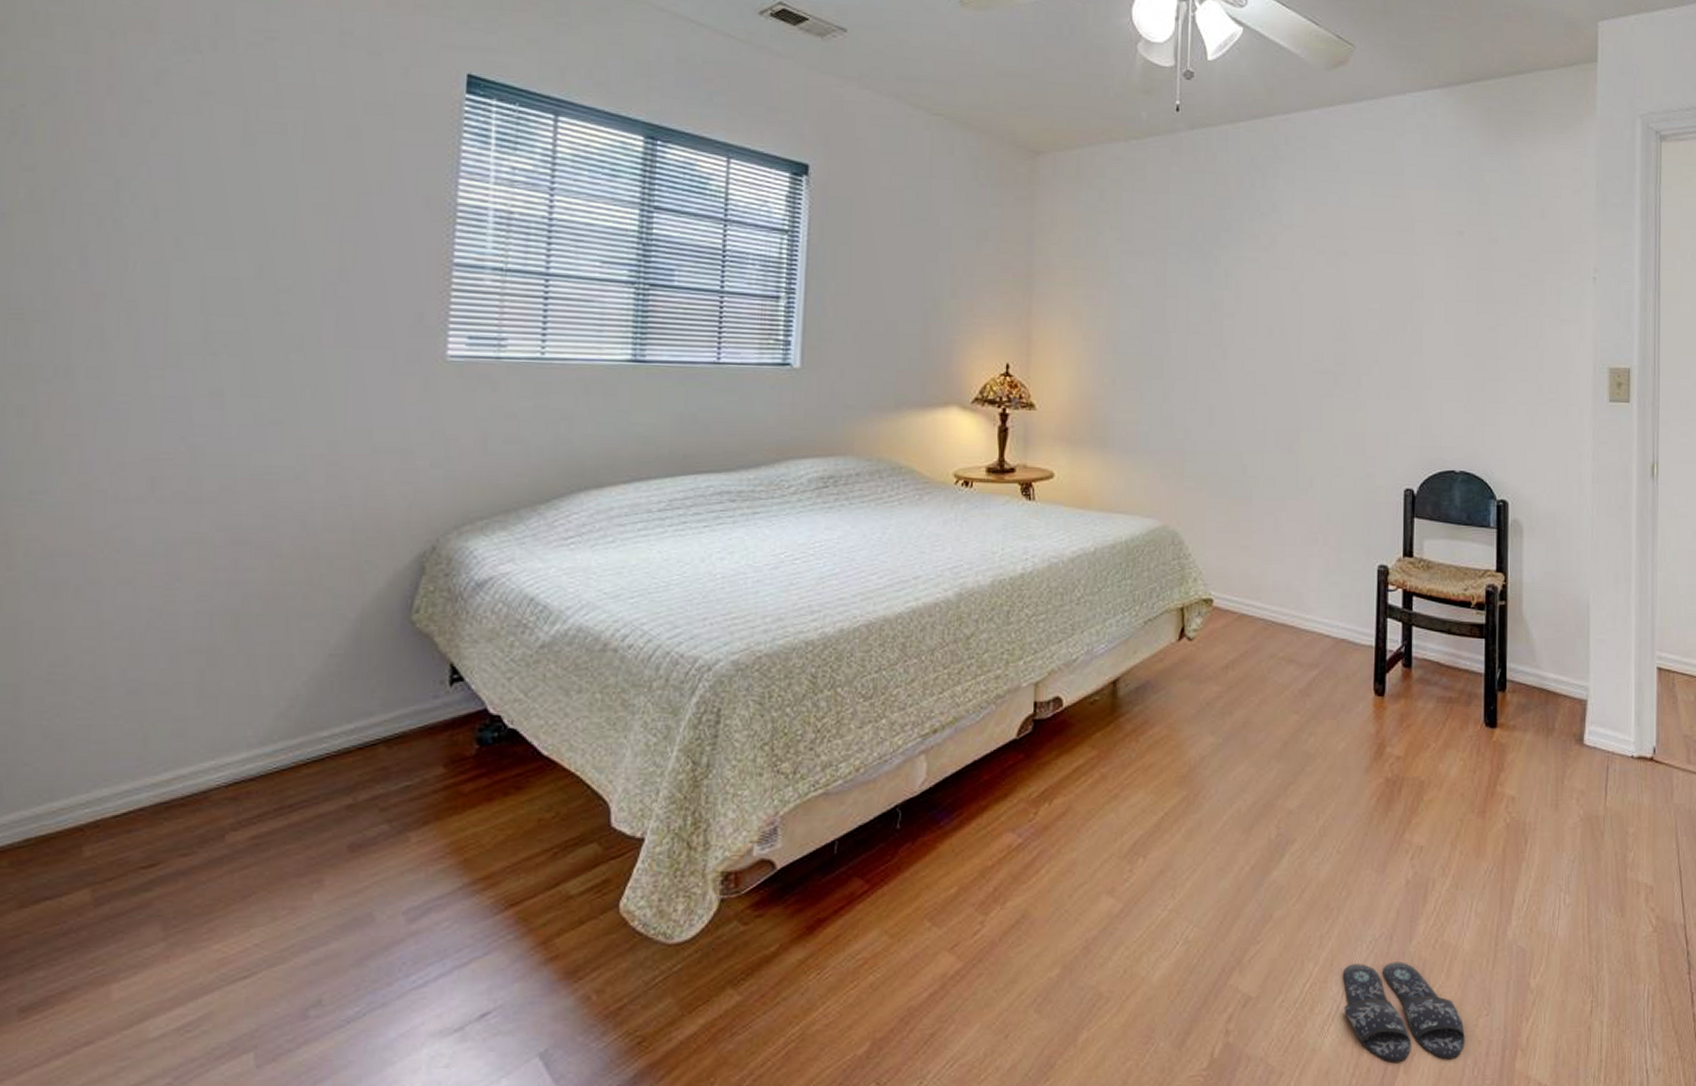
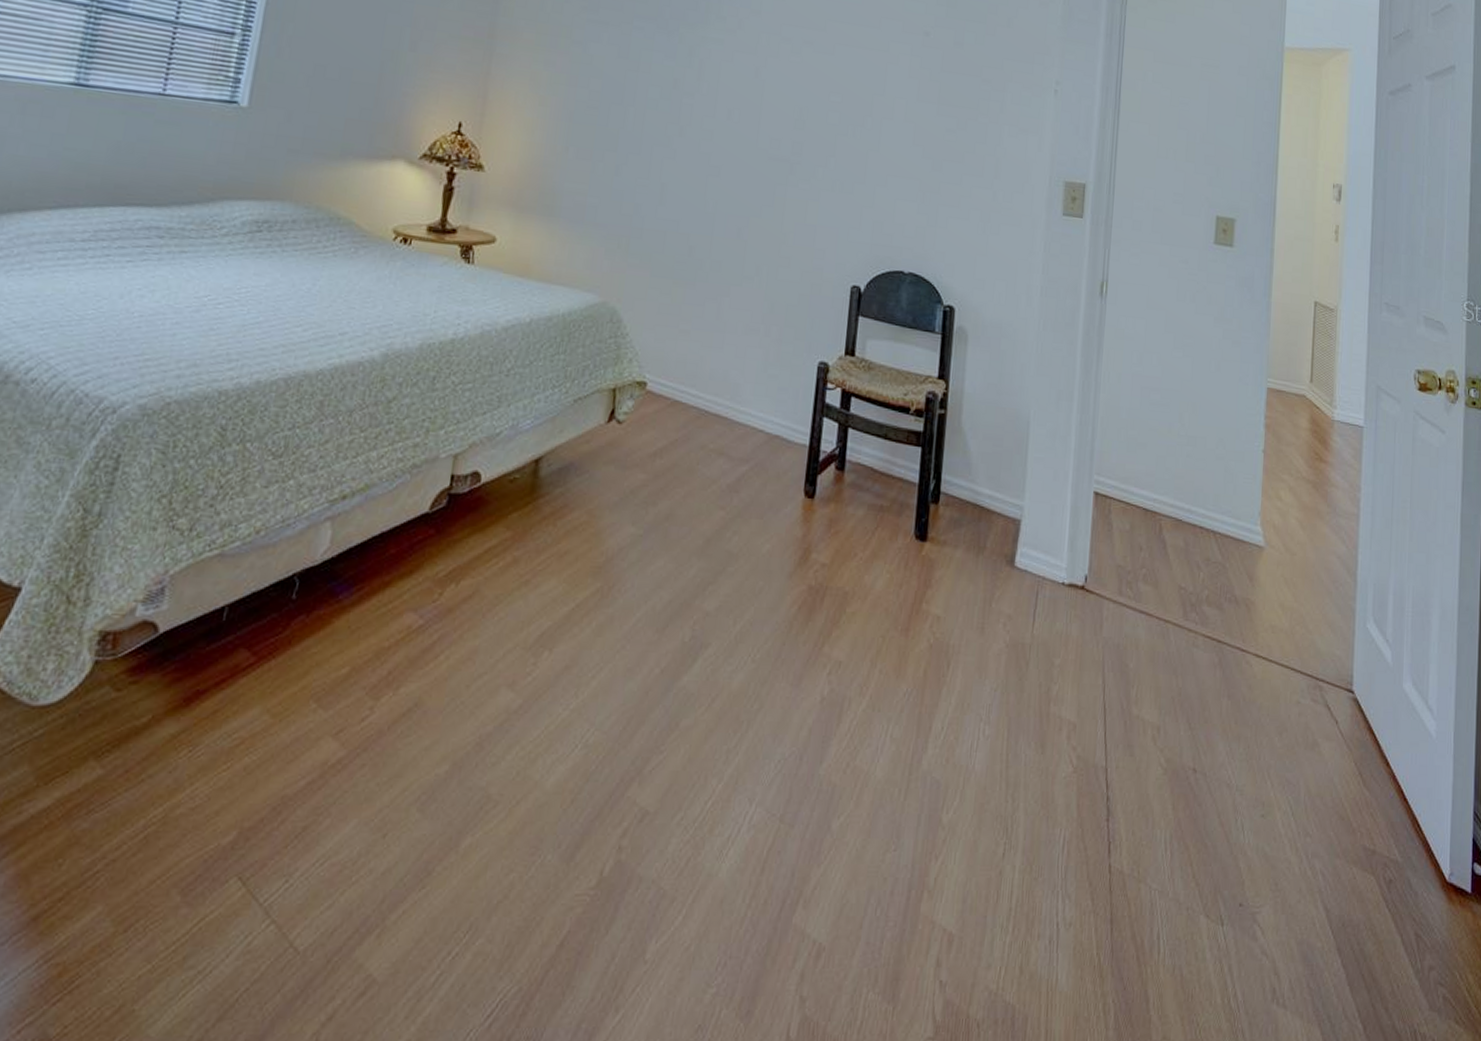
slippers: present [1343,962,1465,1062] -> none [745,784,871,897]

